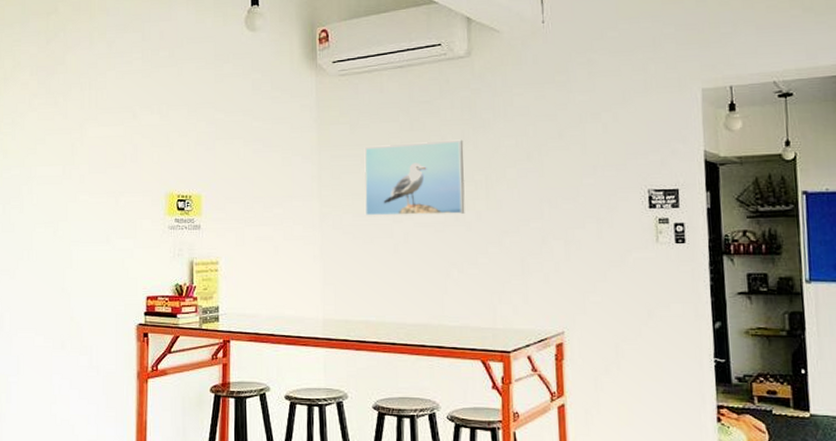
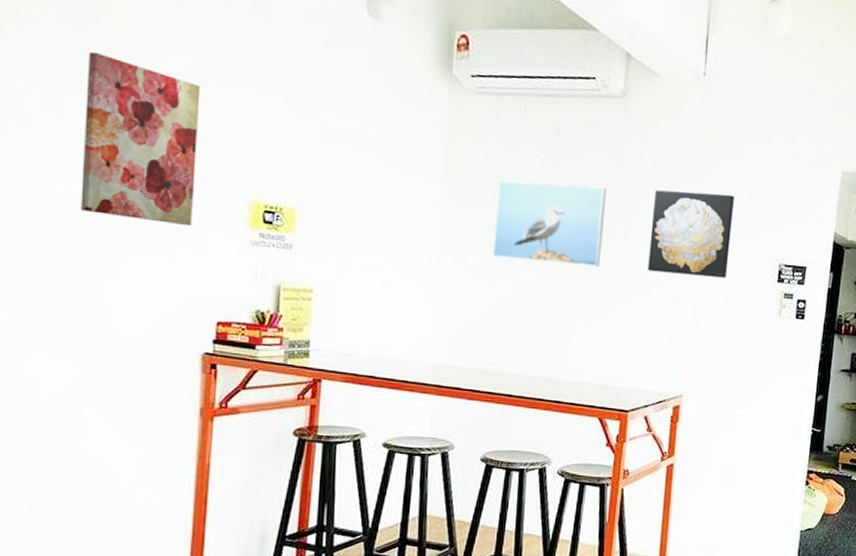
wall art: none [48,95,127,220] -> present [80,51,201,227]
wall art: none [509,129,594,212] -> present [648,190,735,278]

